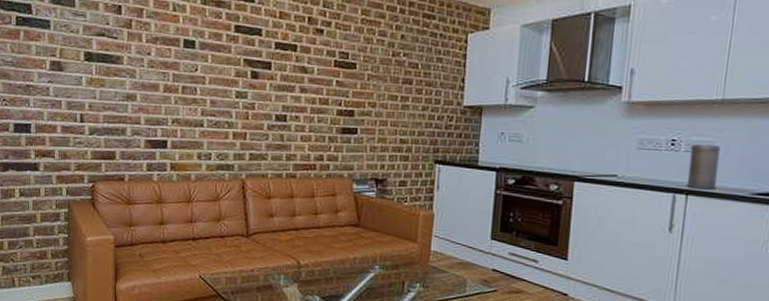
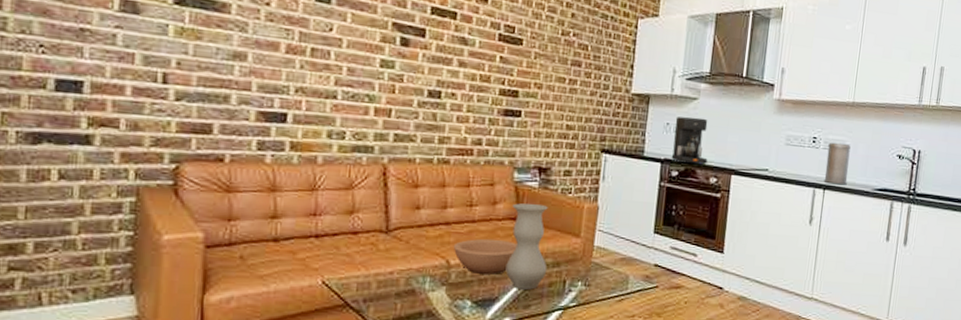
bowl: none [302,242,358,274] -> present [453,238,517,275]
vase: none [349,211,387,289] -> present [505,203,548,290]
coffee maker: none [507,125,547,172] -> present [671,116,708,164]

